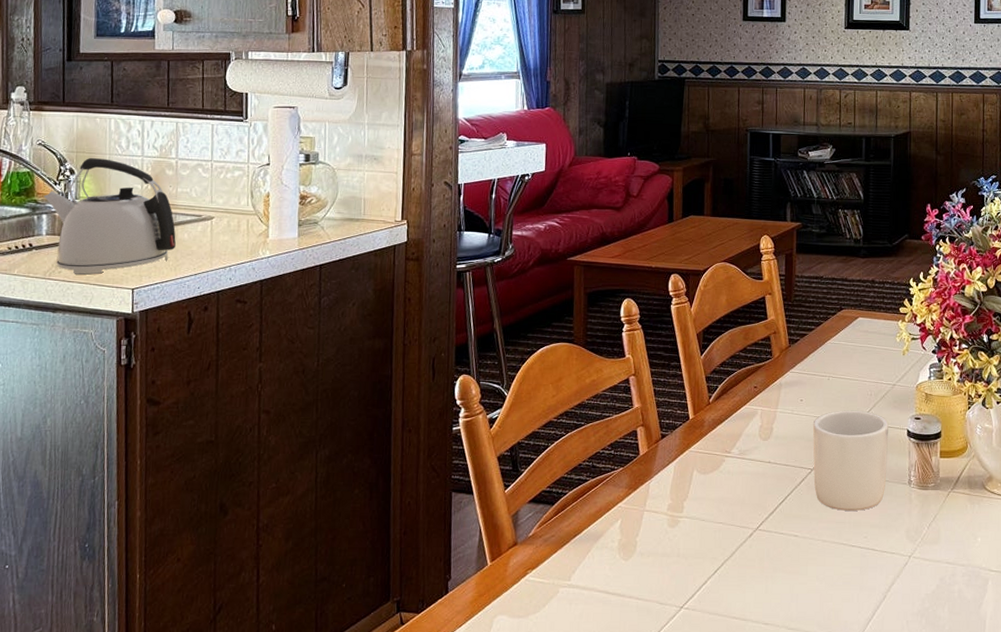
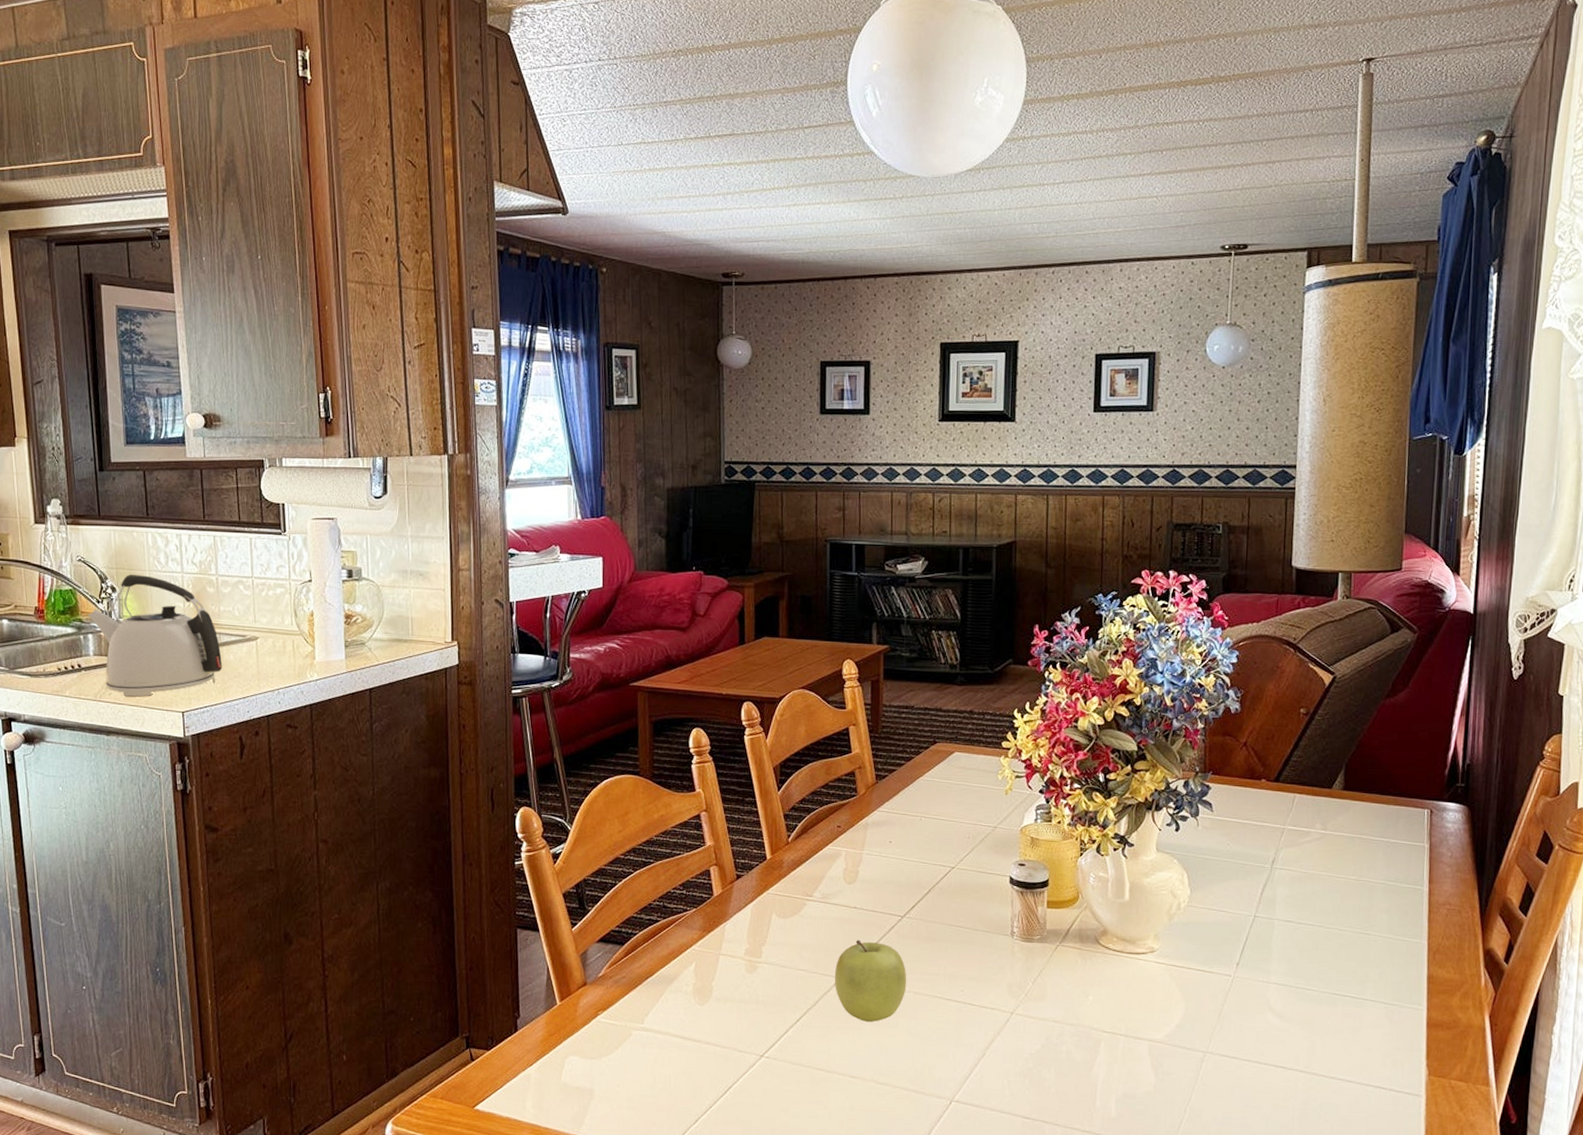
fruit: none [749,492,816,570] -> present [834,940,907,1022]
mug: present [812,410,889,511] -> none [903,853,989,962]

